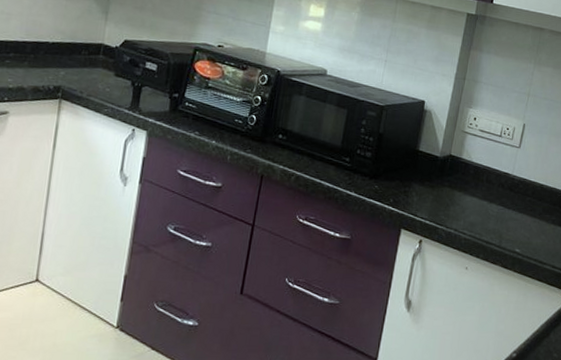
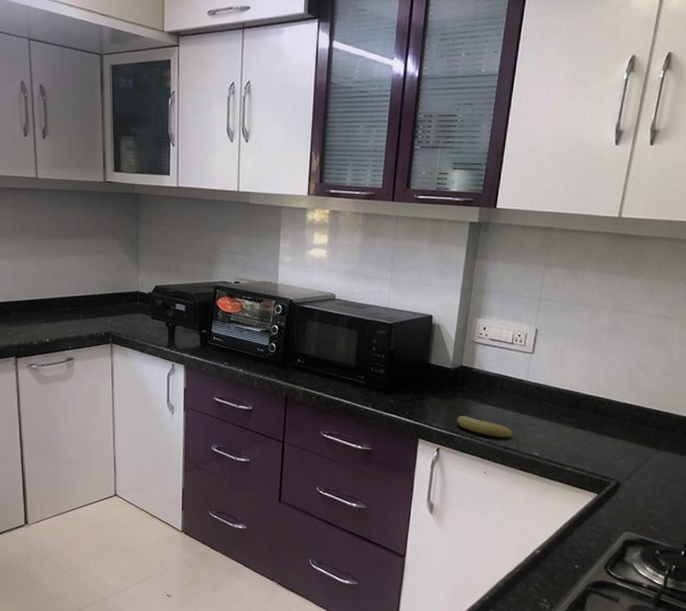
fruit: none [441,206,497,232] -> present [456,415,514,438]

